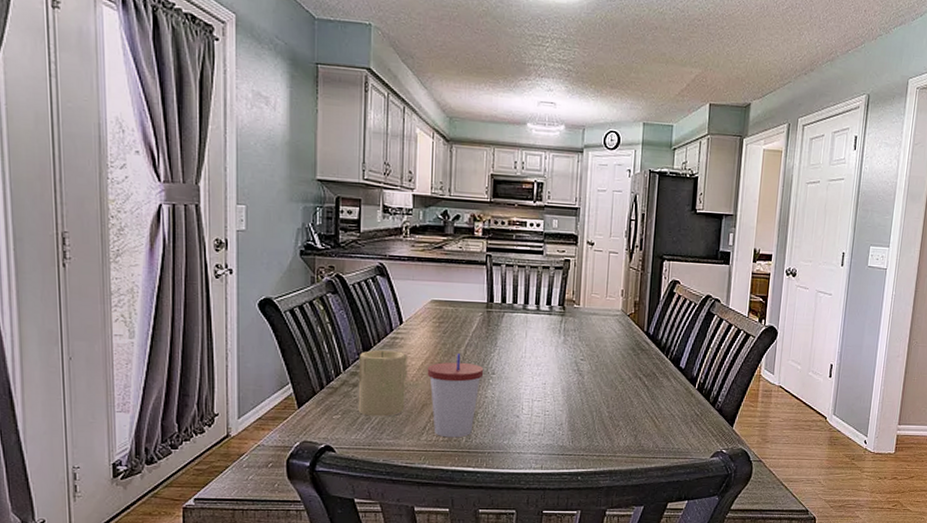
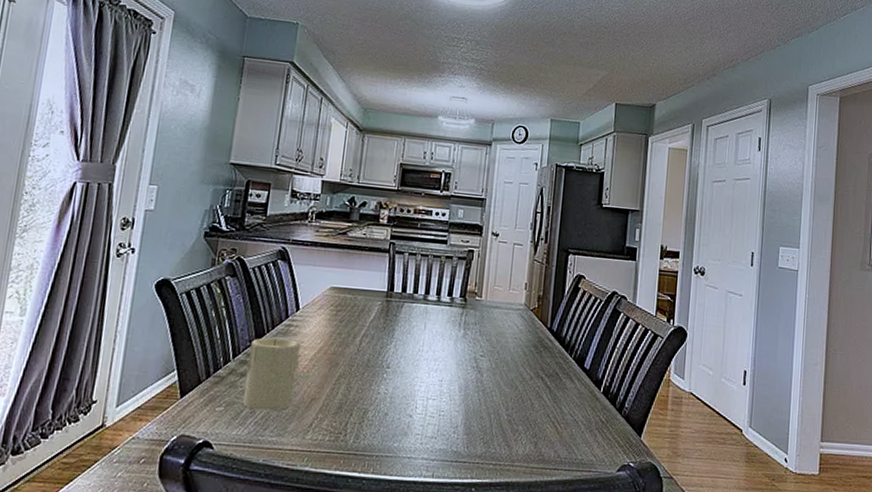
cup: present [427,352,484,438] -> none [319,343,379,438]

